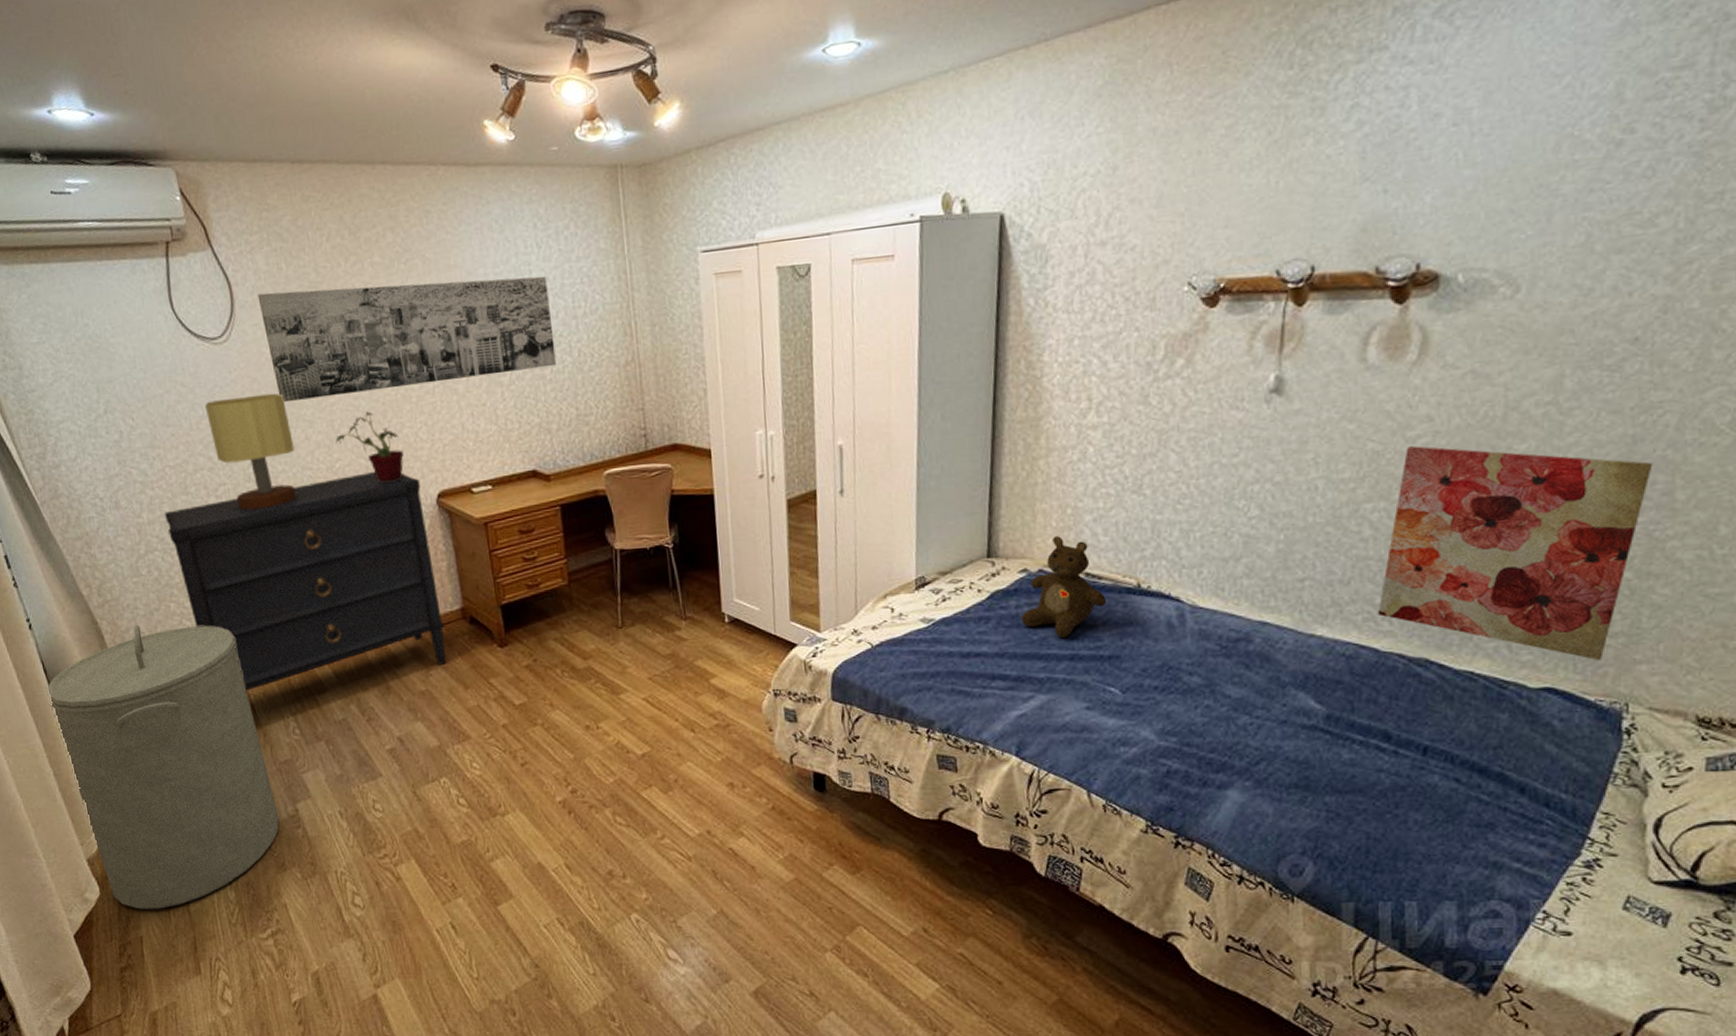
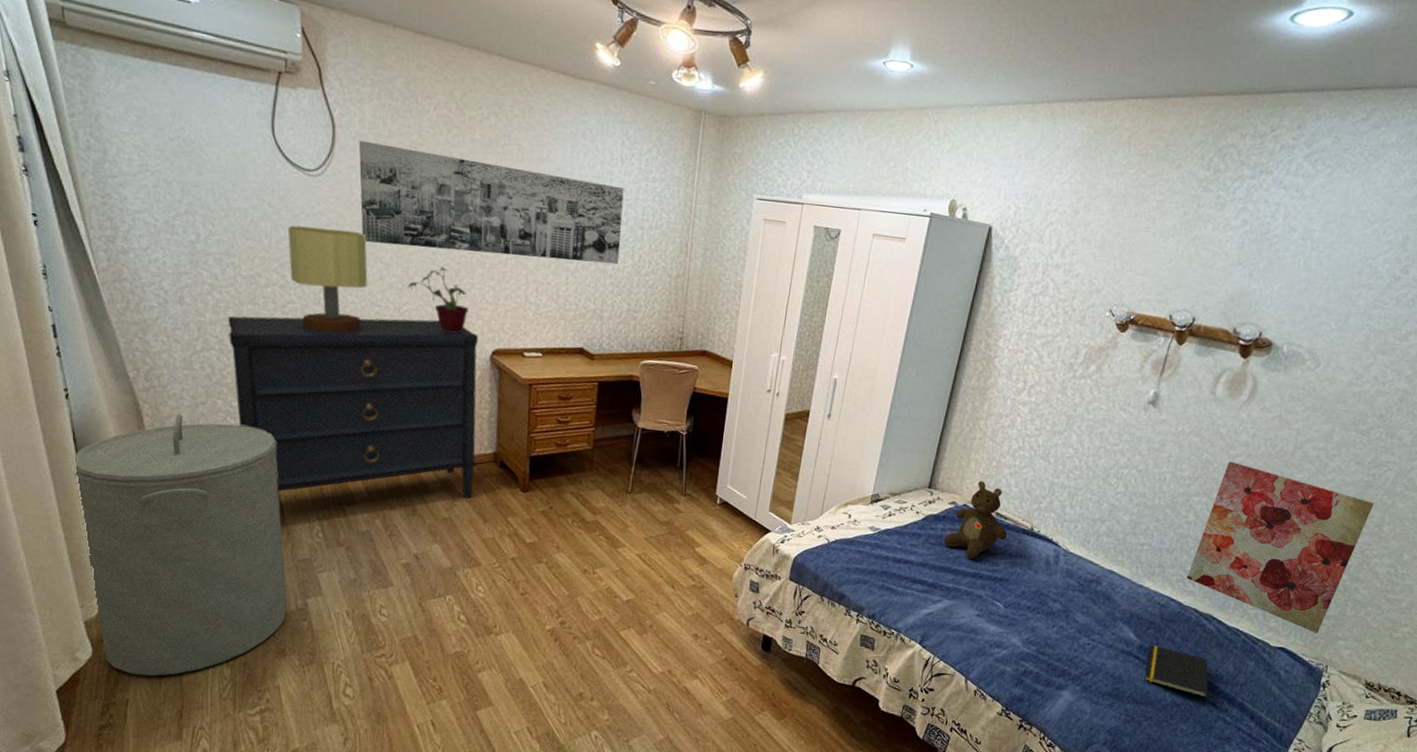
notepad: none [1341,711,1445,773] -> present [1144,644,1209,698]

